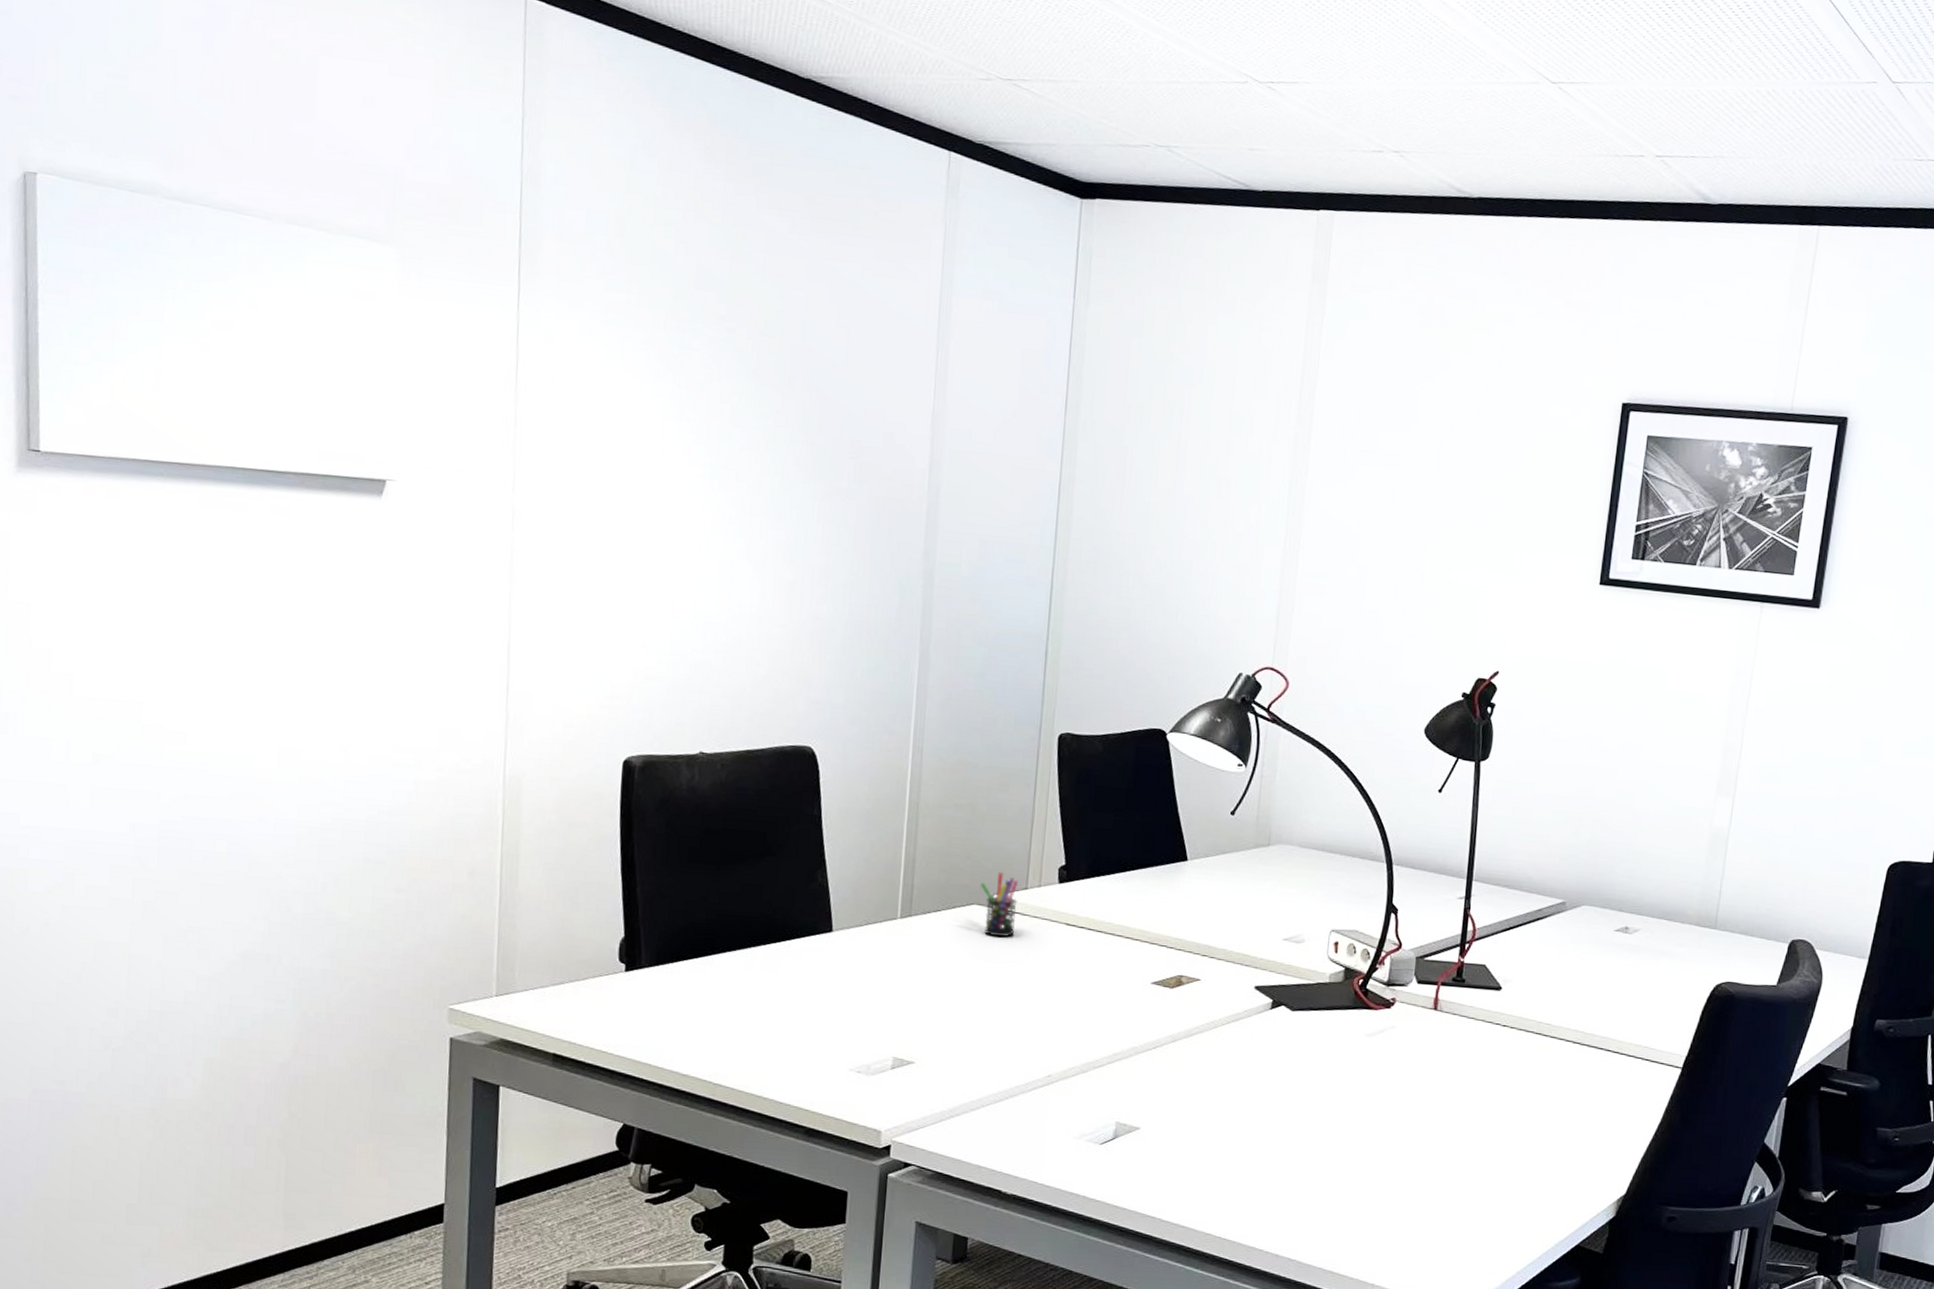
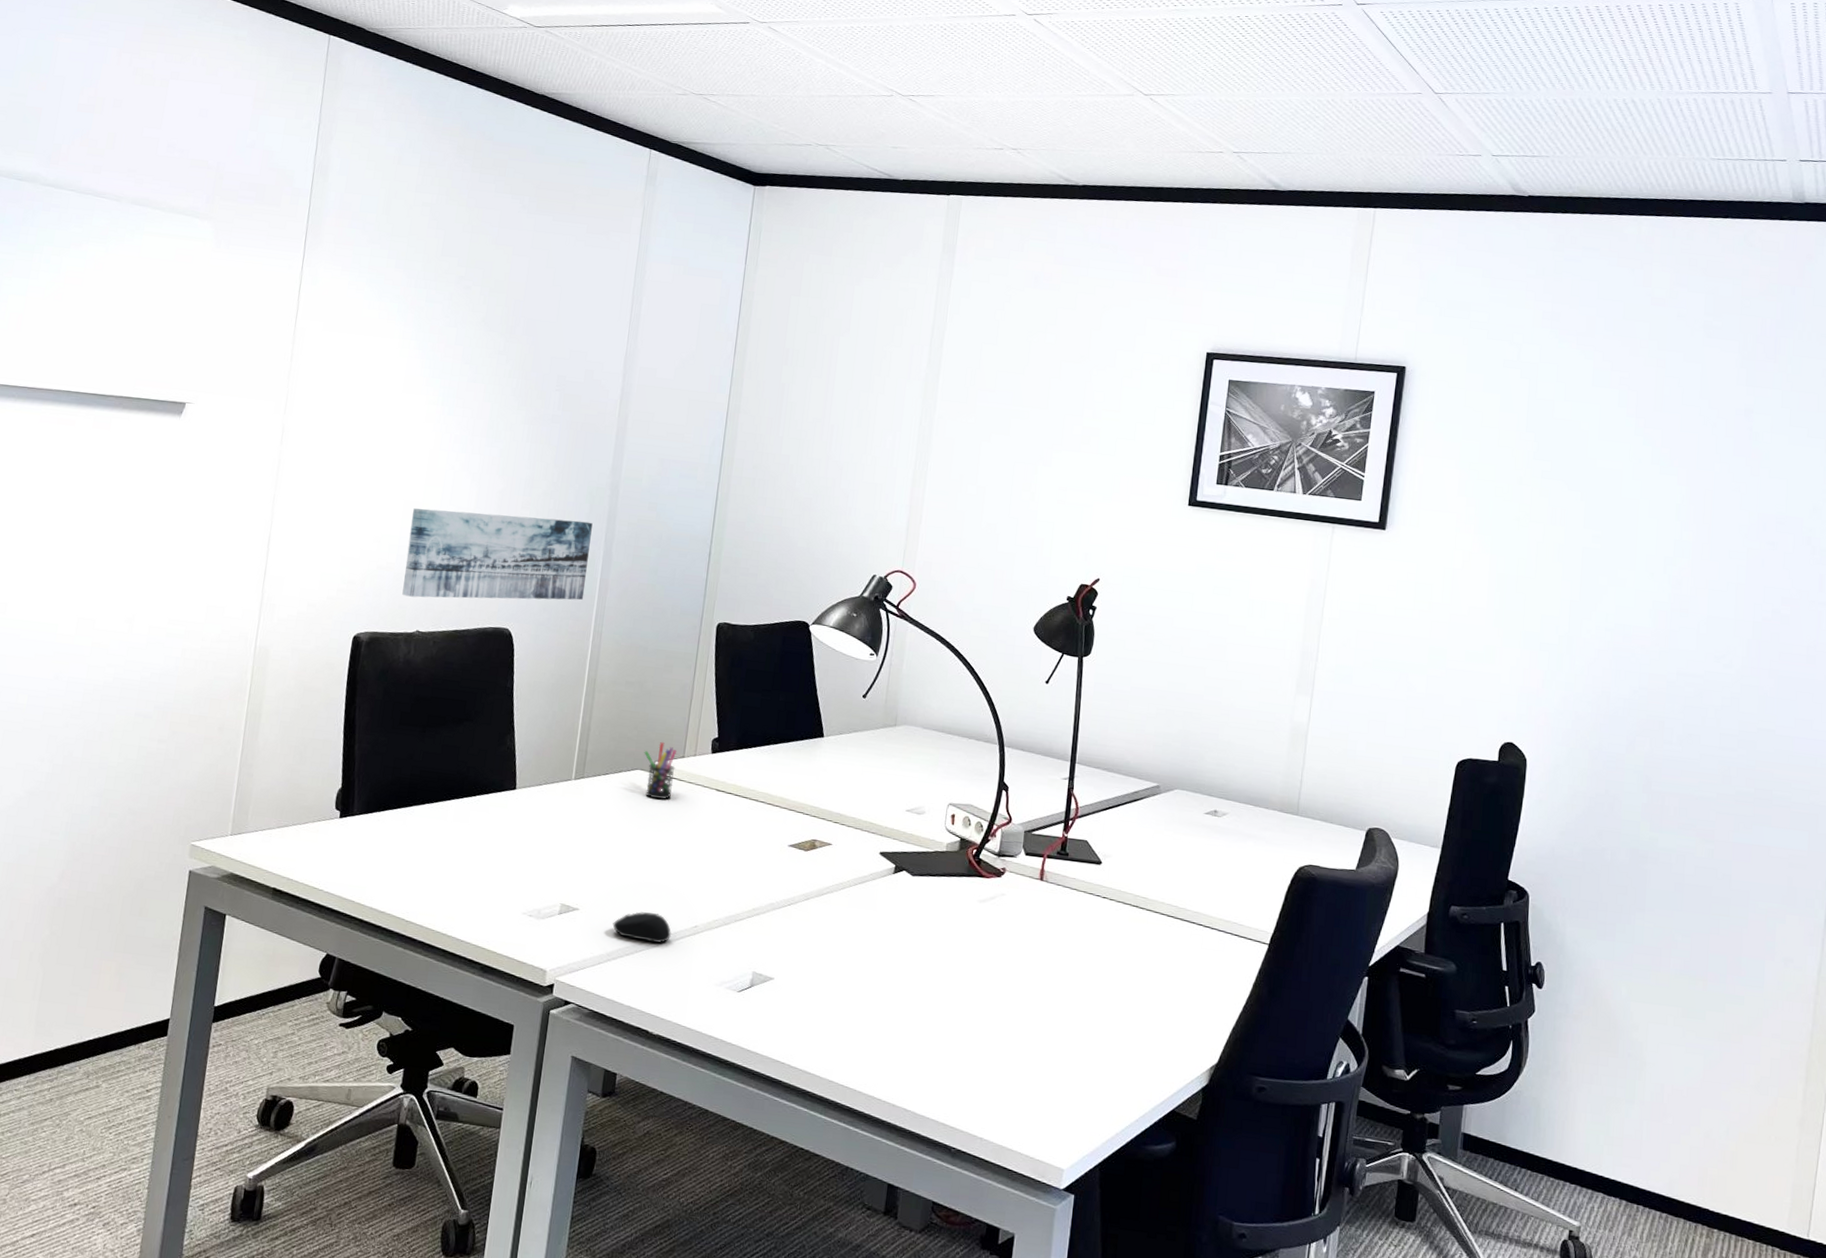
wall art: none [679,605,904,713] -> present [402,508,593,600]
computer mouse: none [954,1062,1023,1096] -> present [612,912,672,943]

